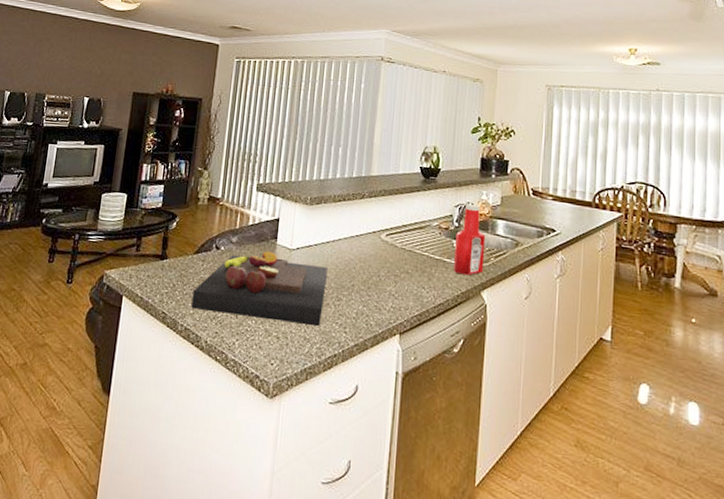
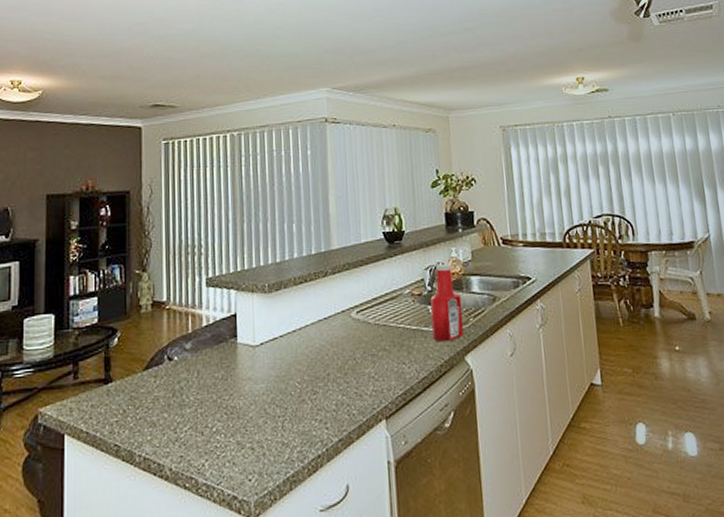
cutting board: present [191,251,328,327] -> none [148,353,299,434]

